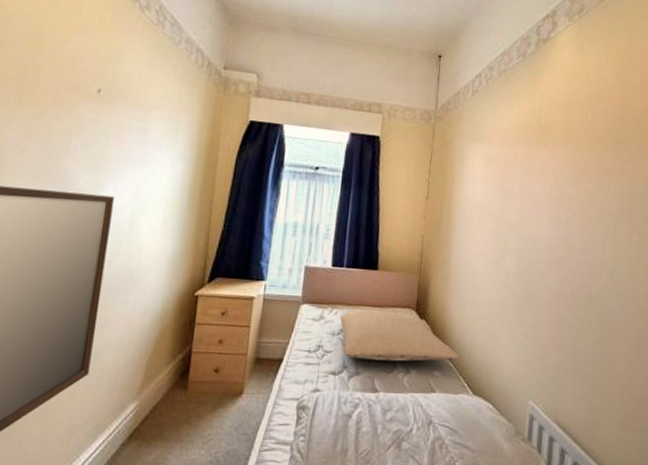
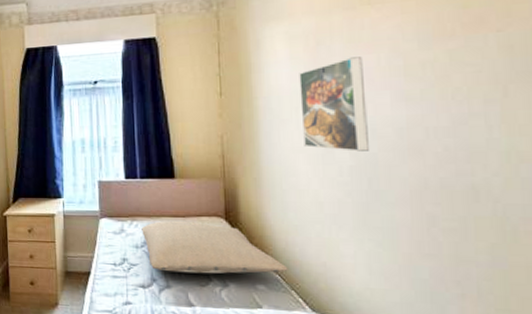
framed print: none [485,183,534,261] -> present [299,56,369,151]

